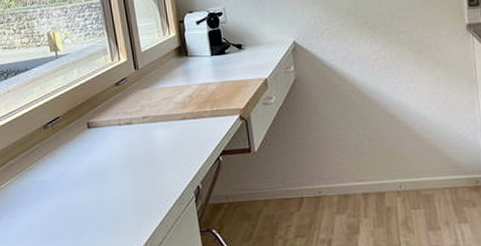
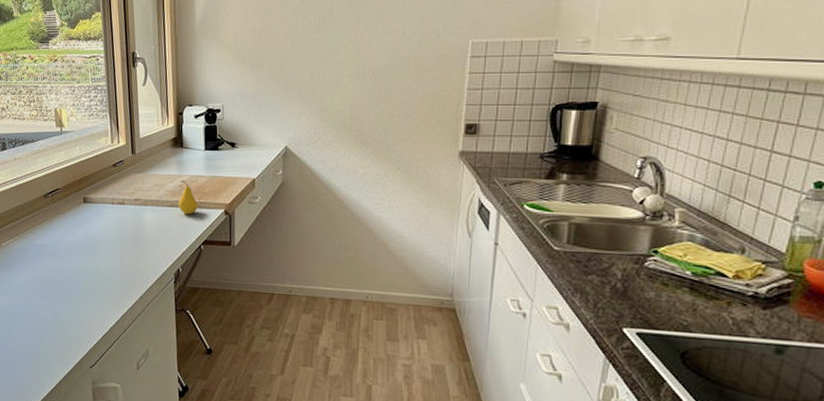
fruit: none [189,89,211,126] -> present [178,180,198,215]

